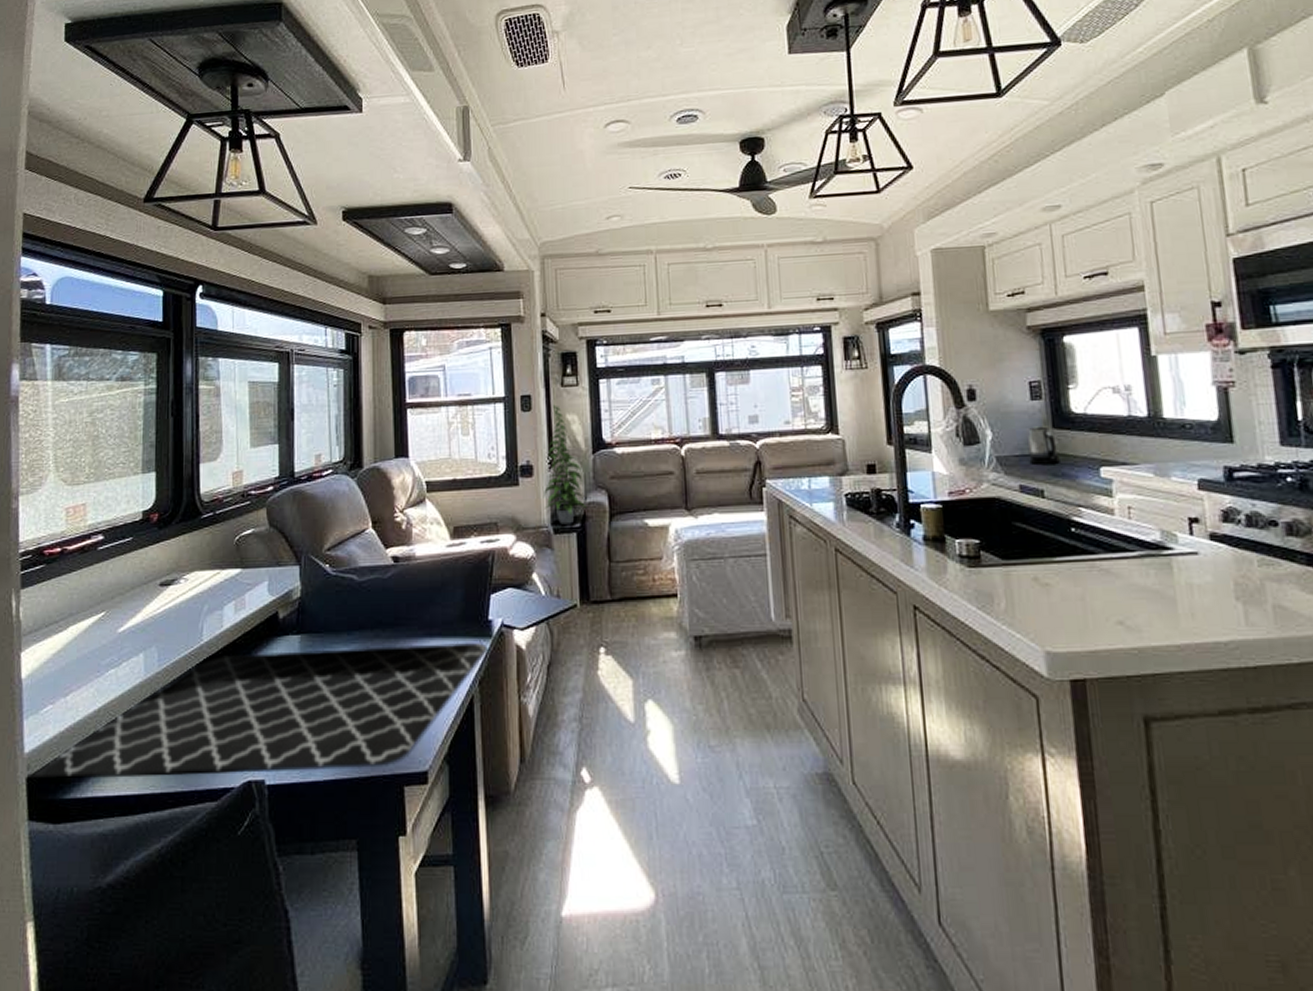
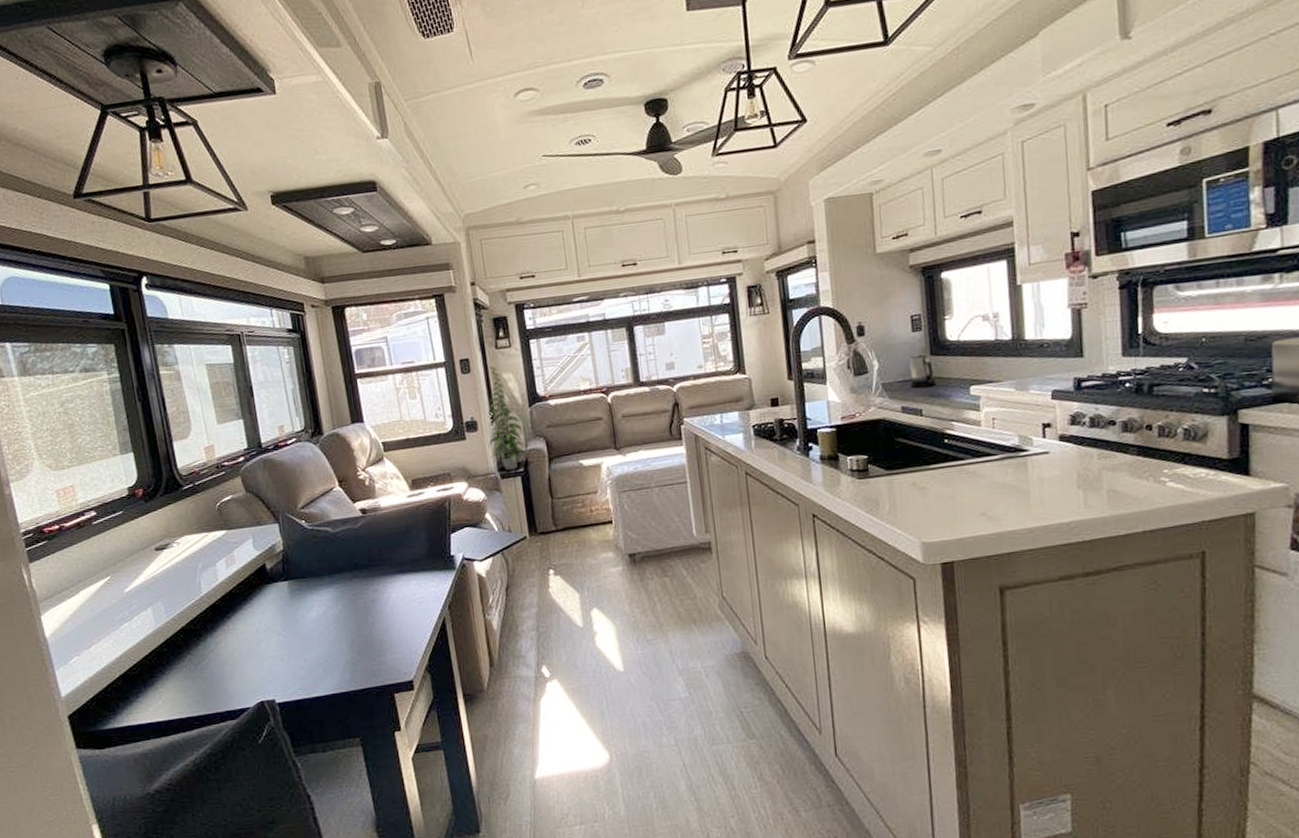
placemat: present [26,641,487,779] -> none [66,573,453,717]

